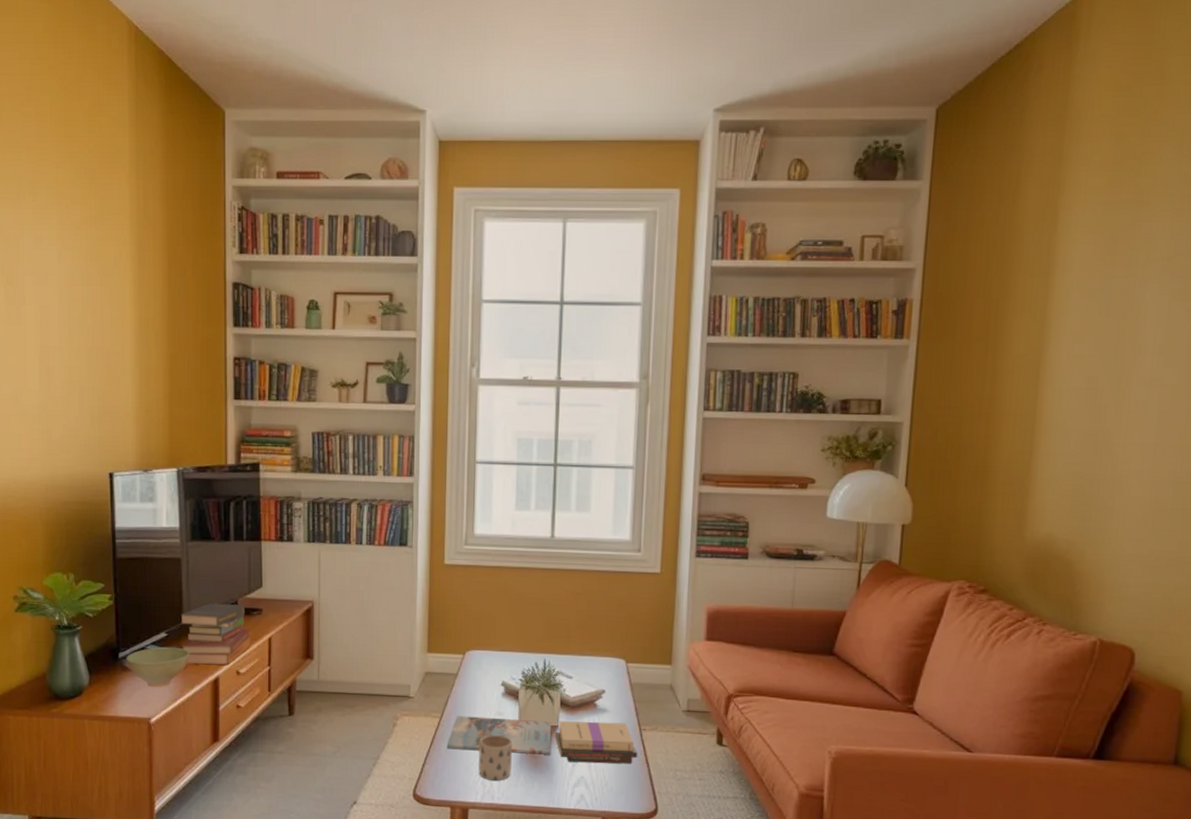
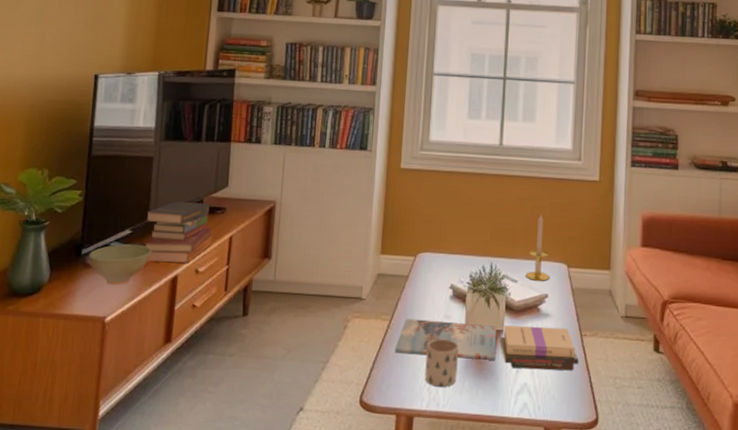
candle: none [581,608,607,677] -> present [526,213,550,281]

